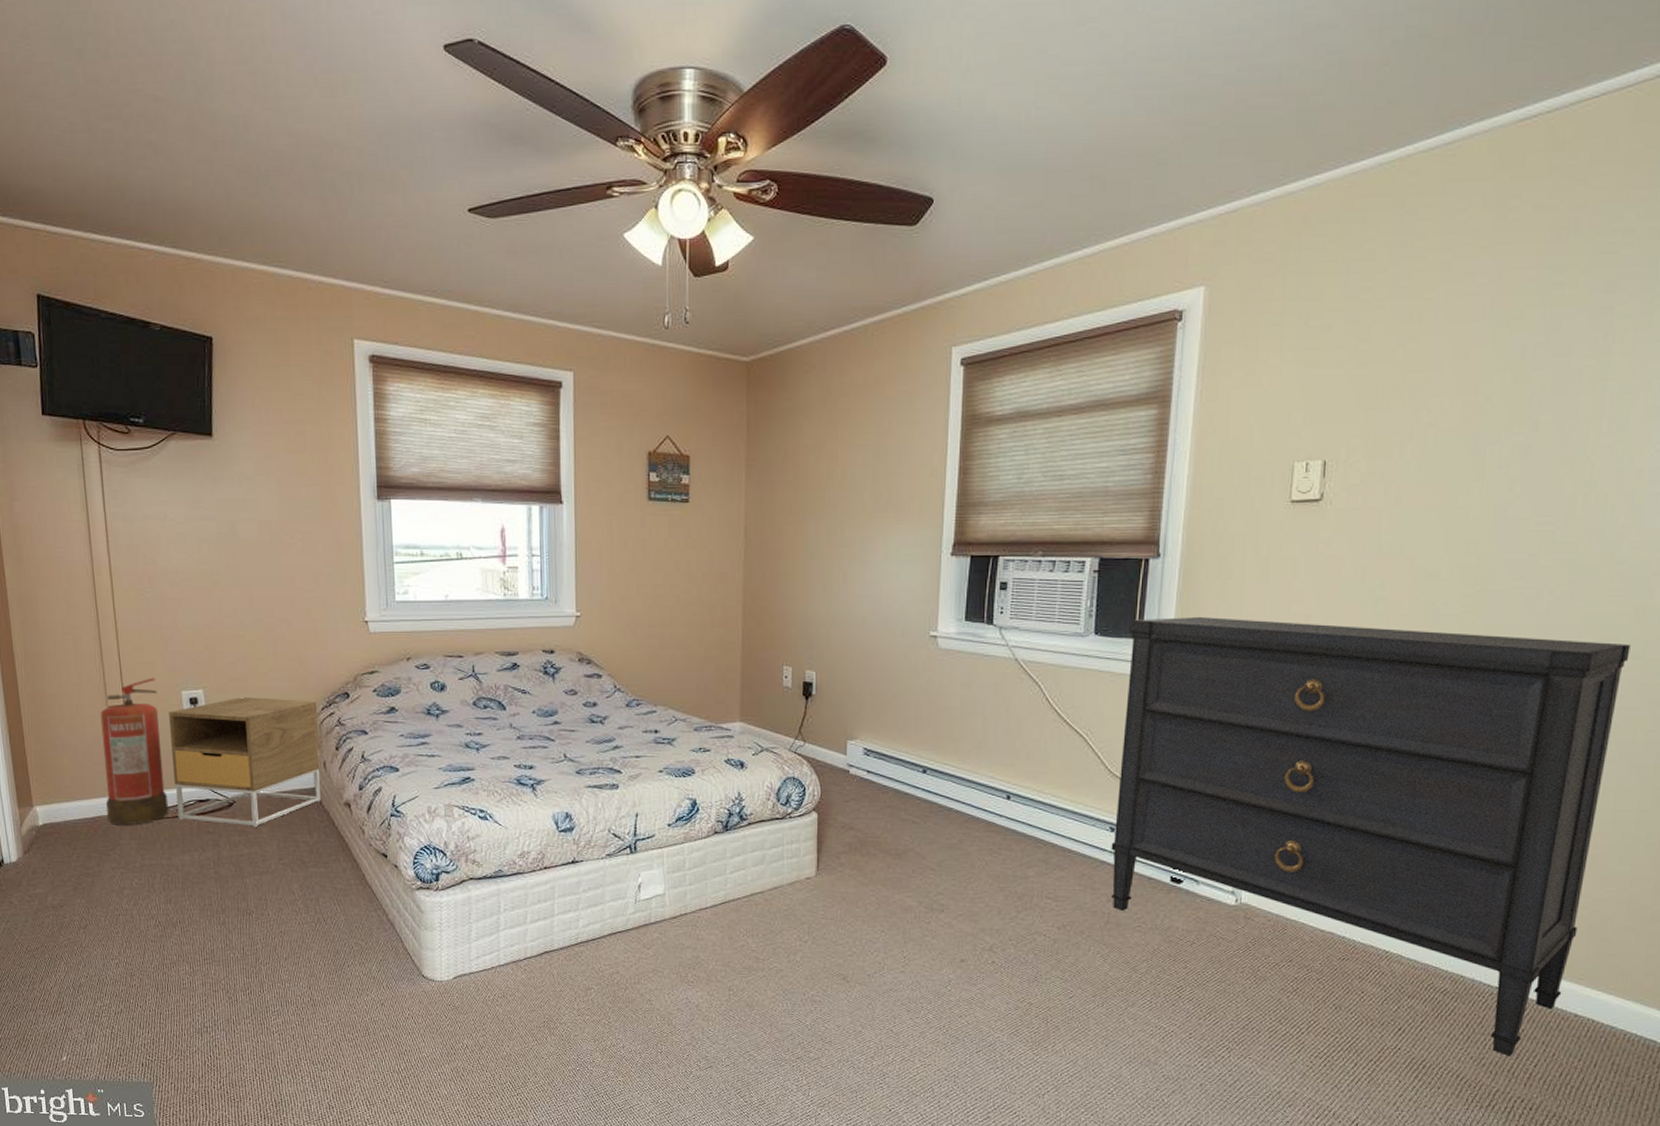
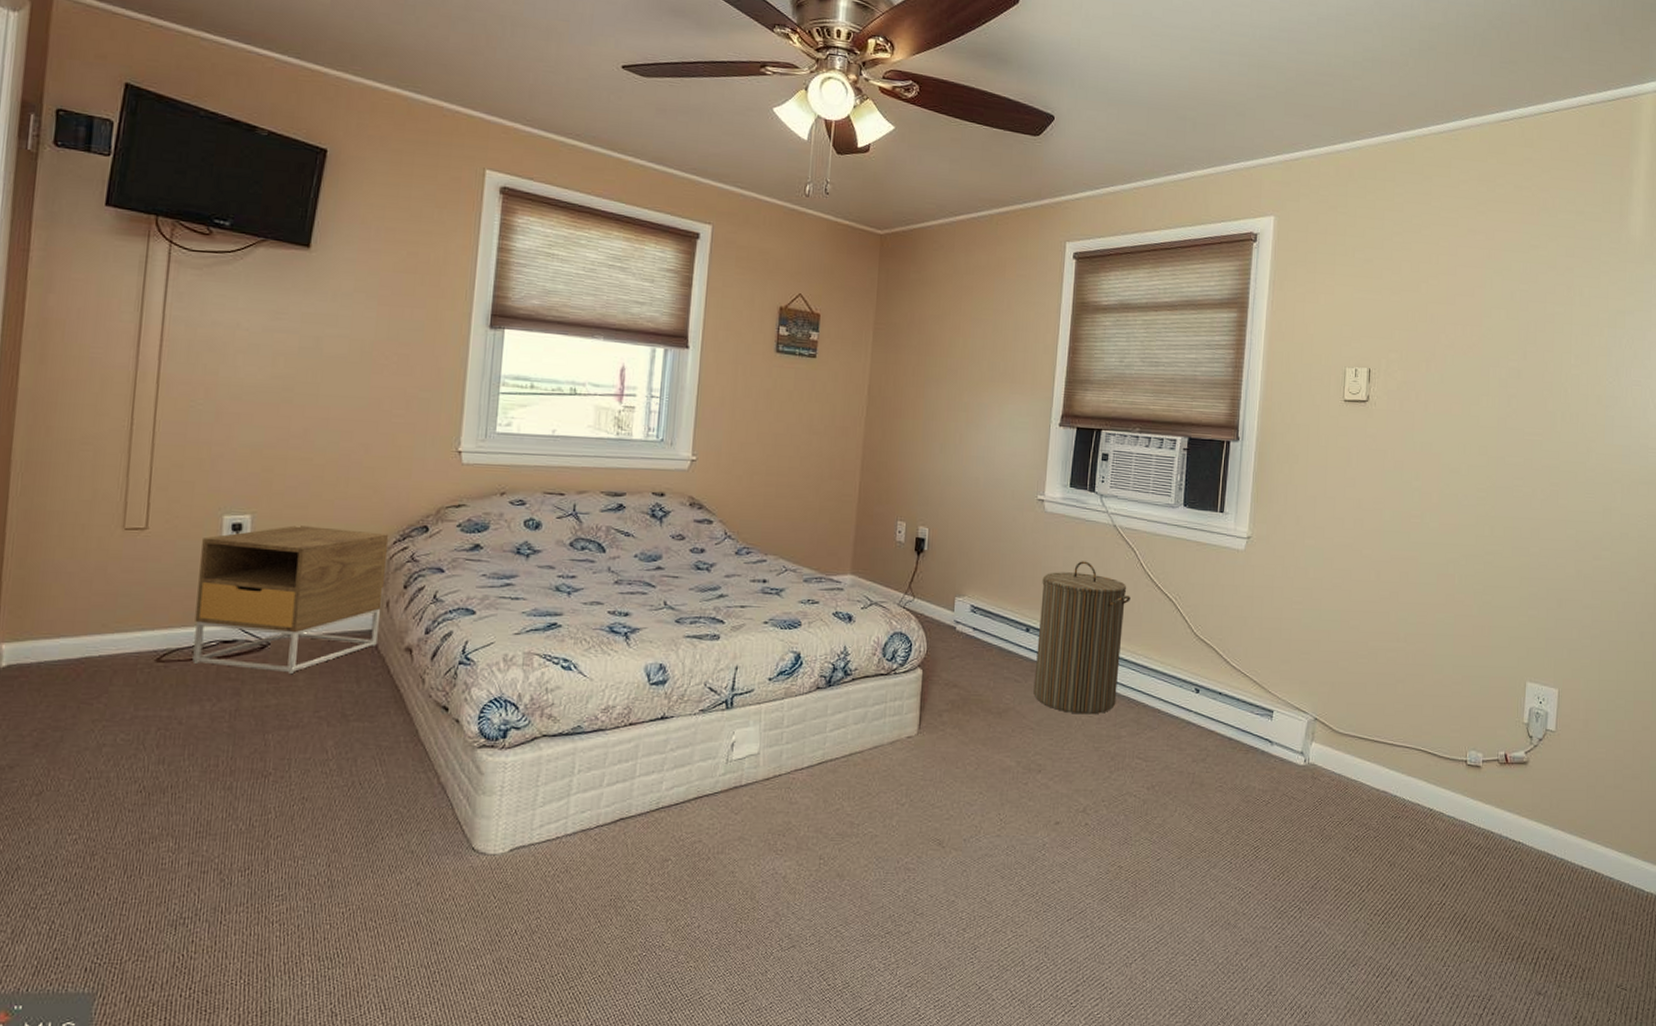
fire extinguisher: present [100,678,169,825] -> none [98,498,194,669]
laundry hamper: none [933,698,1036,855] -> present [1033,561,1131,715]
dresser: present [1110,617,1631,1056] -> none [1195,494,1602,908]

